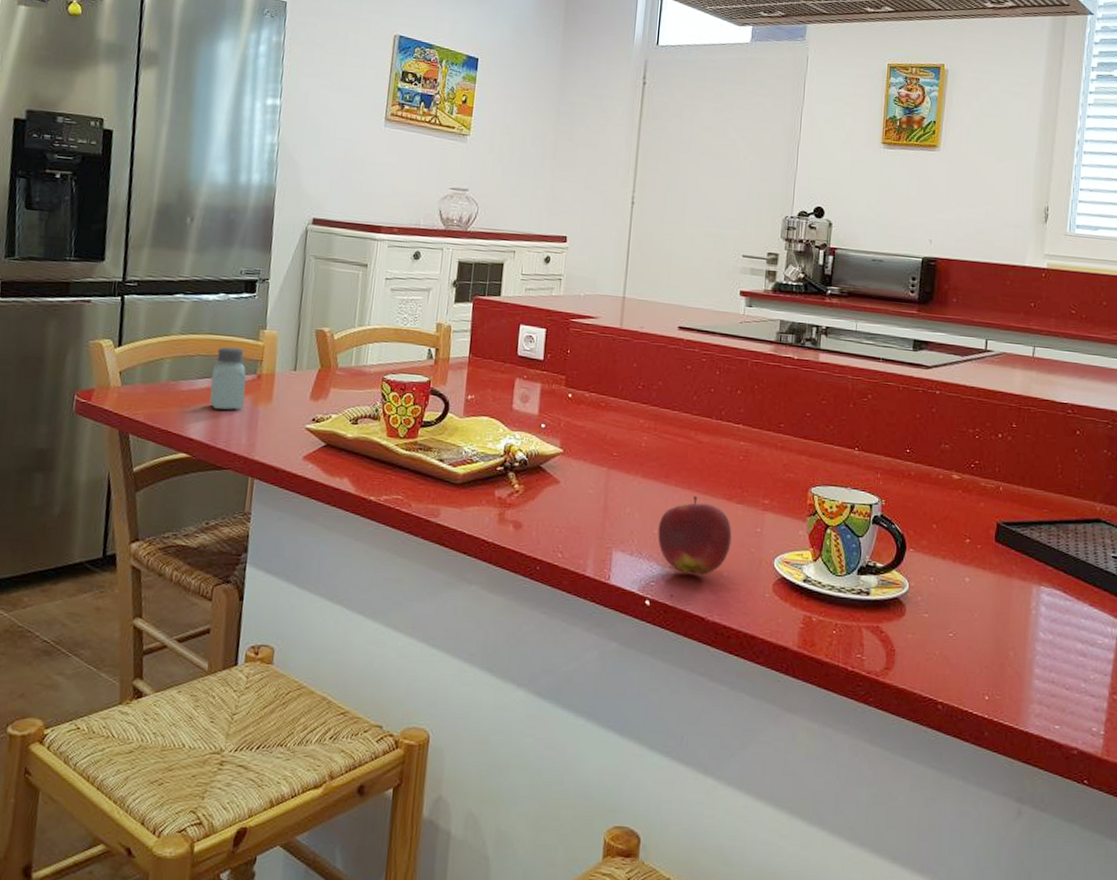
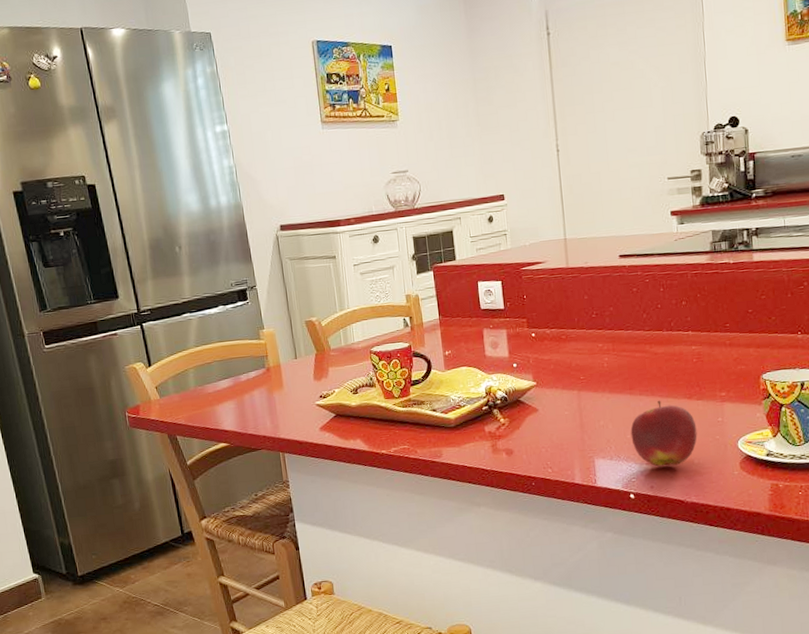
saltshaker: present [209,347,247,410] -> none [229,349,262,403]

